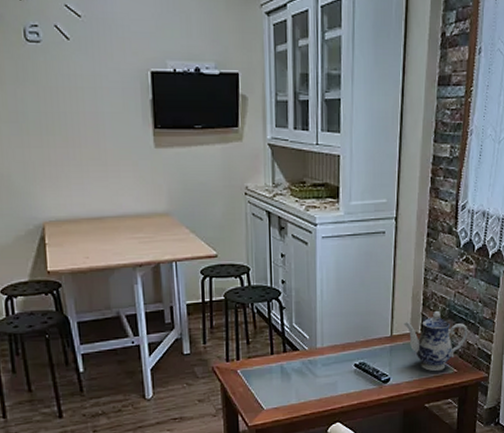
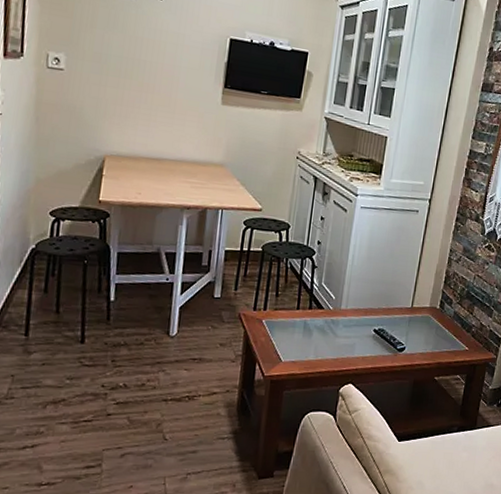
teapot: present [404,311,468,372] -> none [424,290,483,347]

